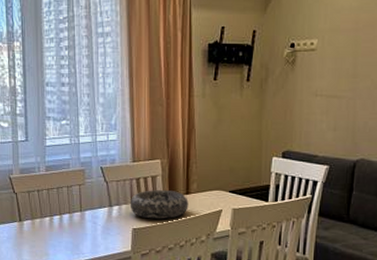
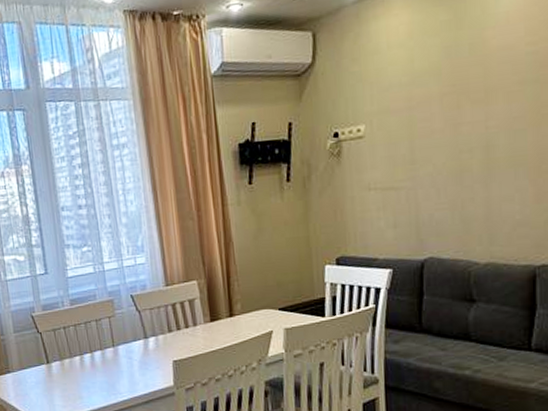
decorative bowl: present [129,190,189,220] -> none [167,314,234,349]

